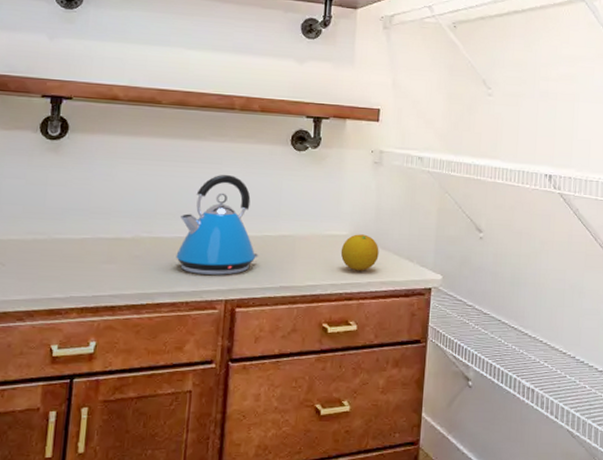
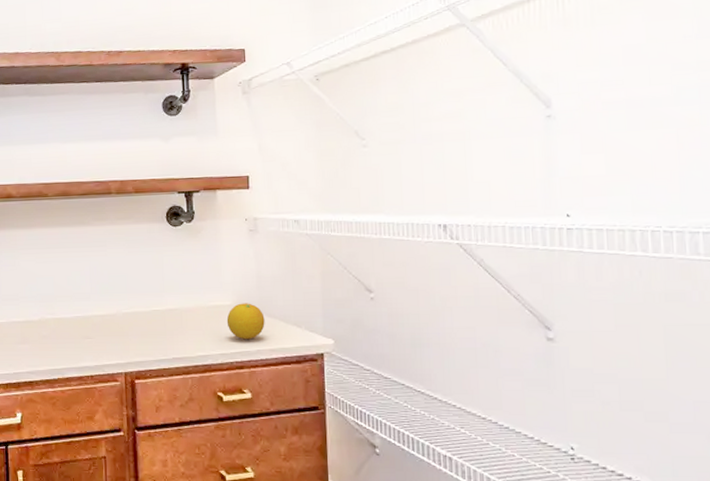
kettle: present [176,175,259,276] -> none [77,256,150,351]

